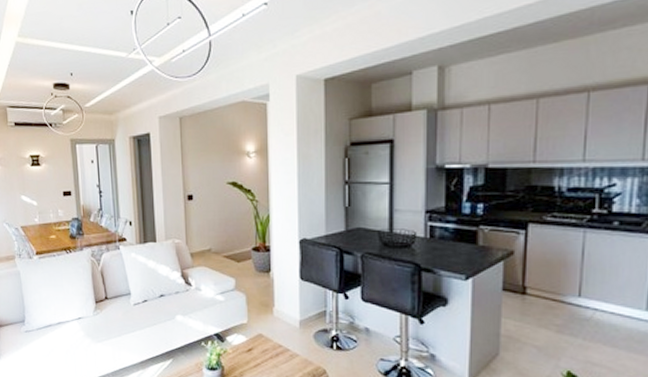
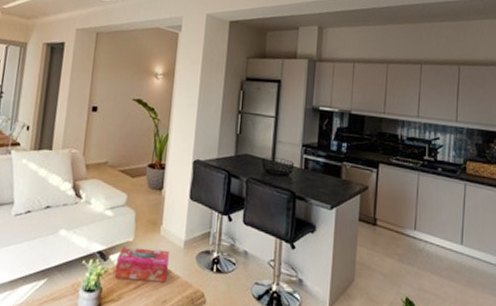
tissue box: none [233,328,286,361] -> present [114,246,169,283]

